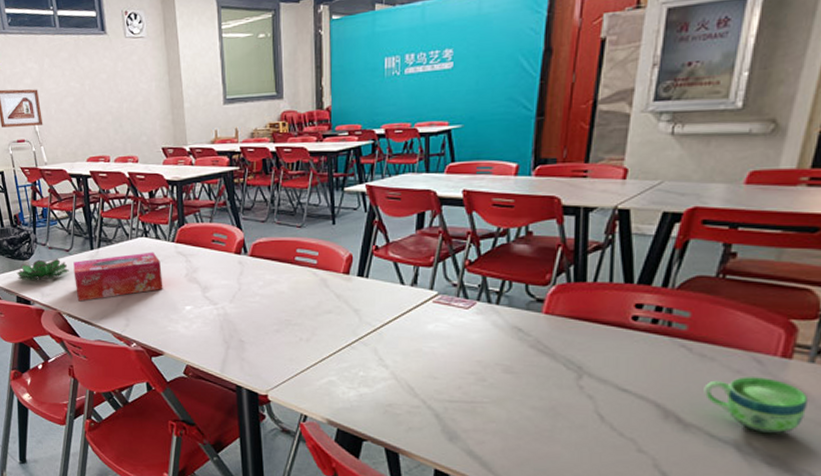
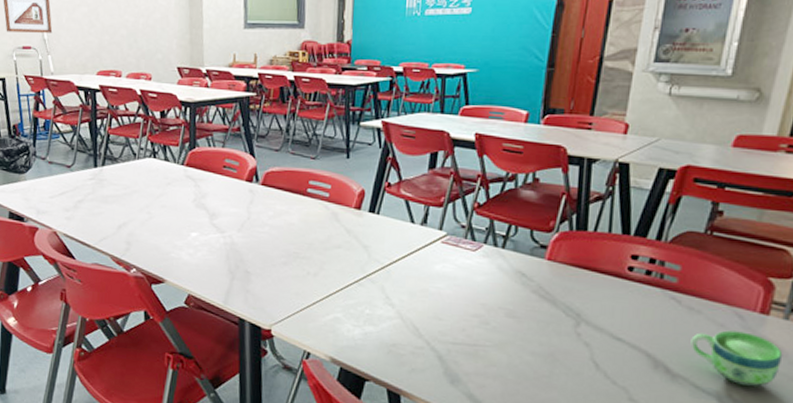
succulent plant: present [16,258,69,281] -> none [11,174,69,197]
tissue box: present [73,252,163,302] -> none [74,173,169,222]

